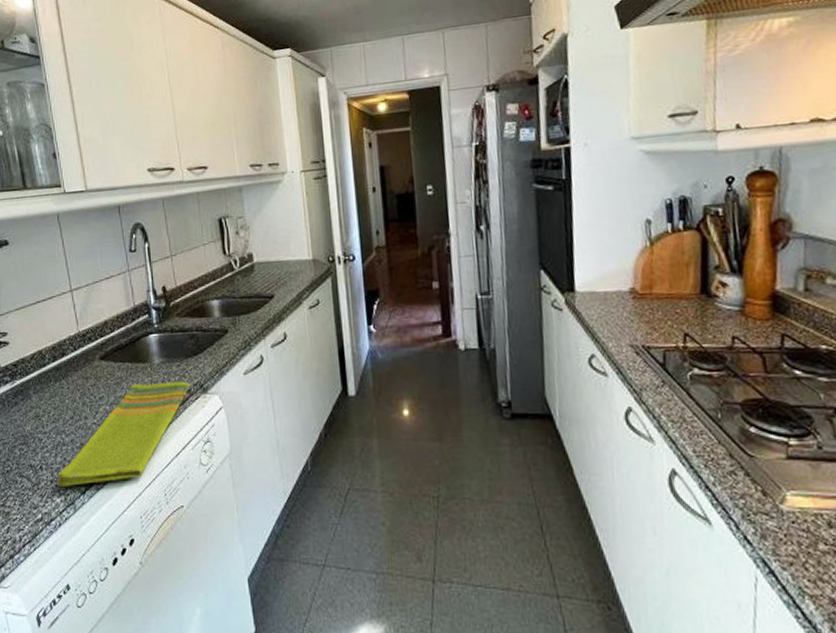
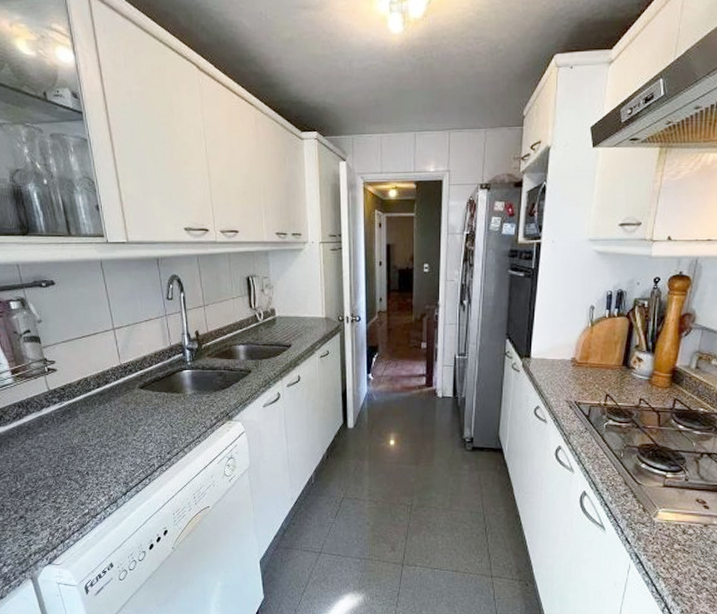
dish towel: present [57,381,190,486] -> none [102,409,218,489]

